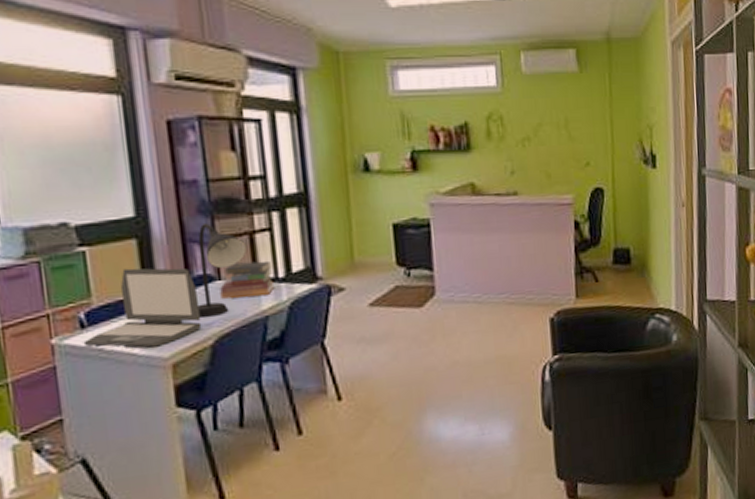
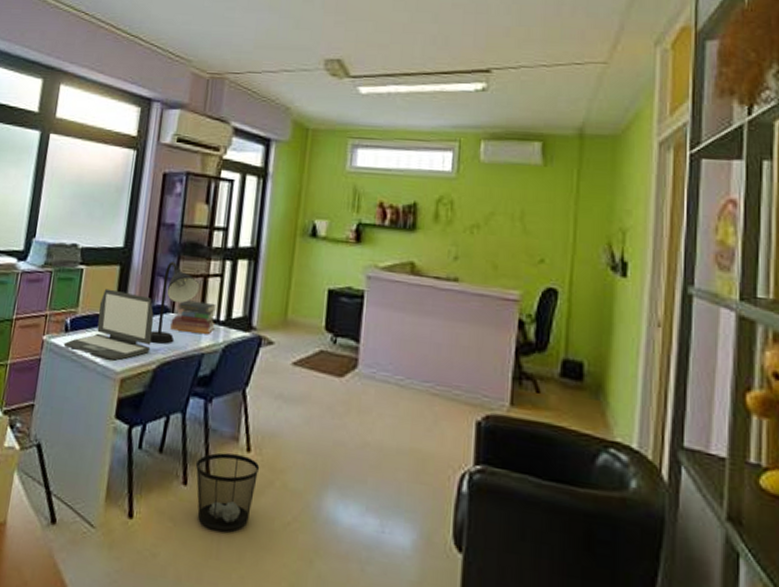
waste bin: none [284,405,355,484] -> present [195,452,260,532]

